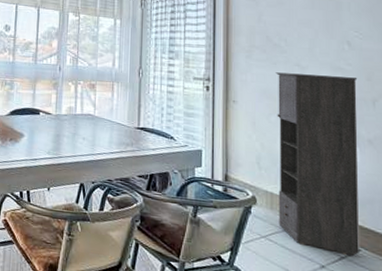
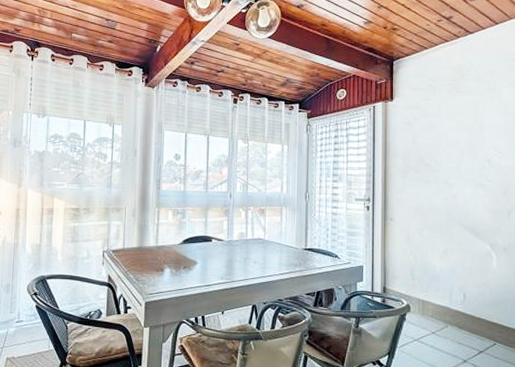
storage cabinet: present [275,72,360,256] -> none [427,190,496,349]

